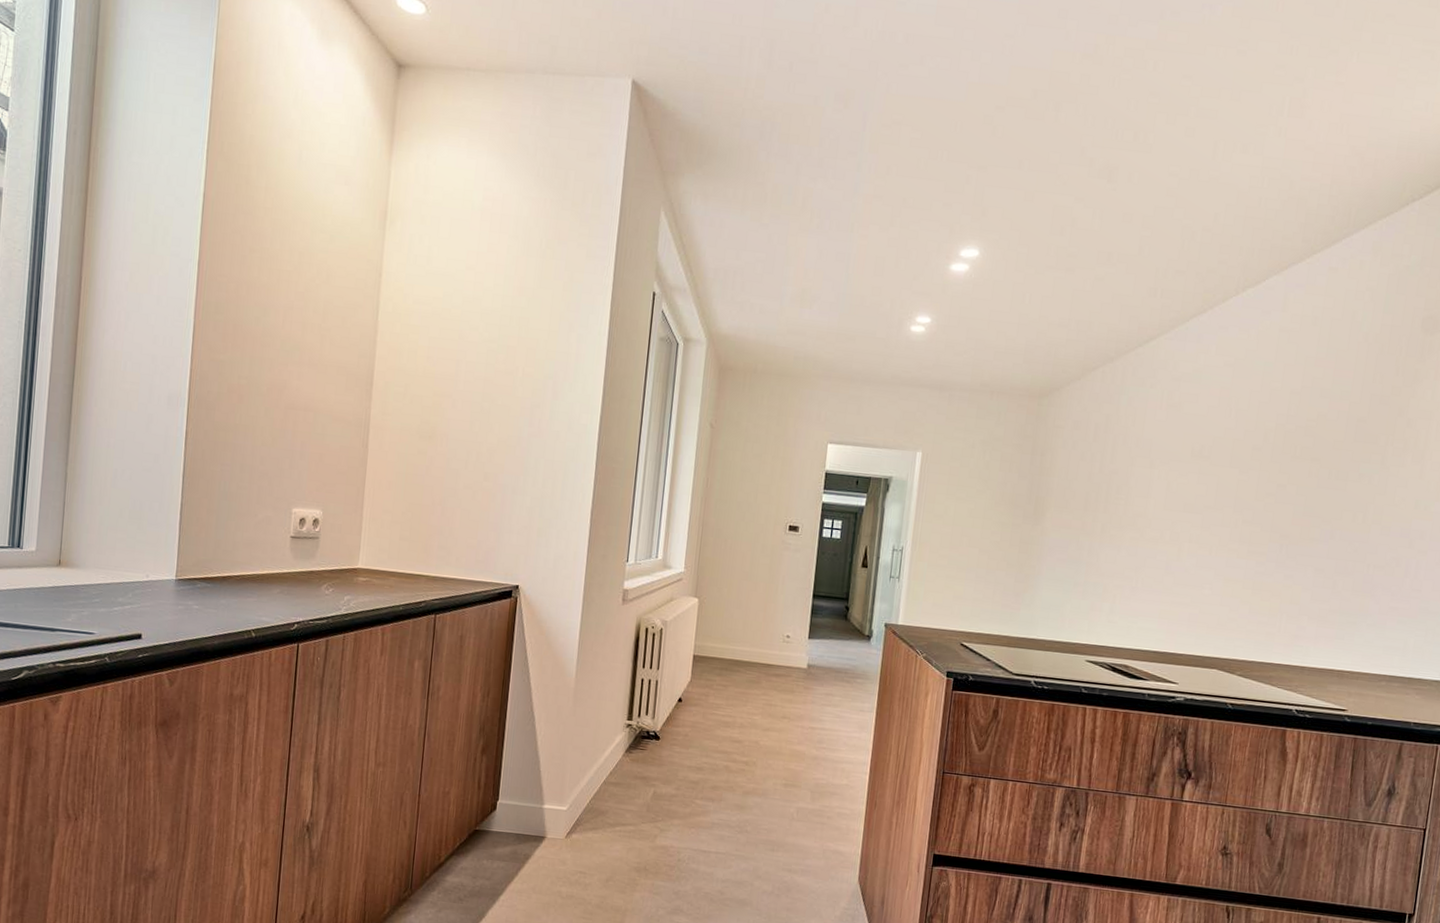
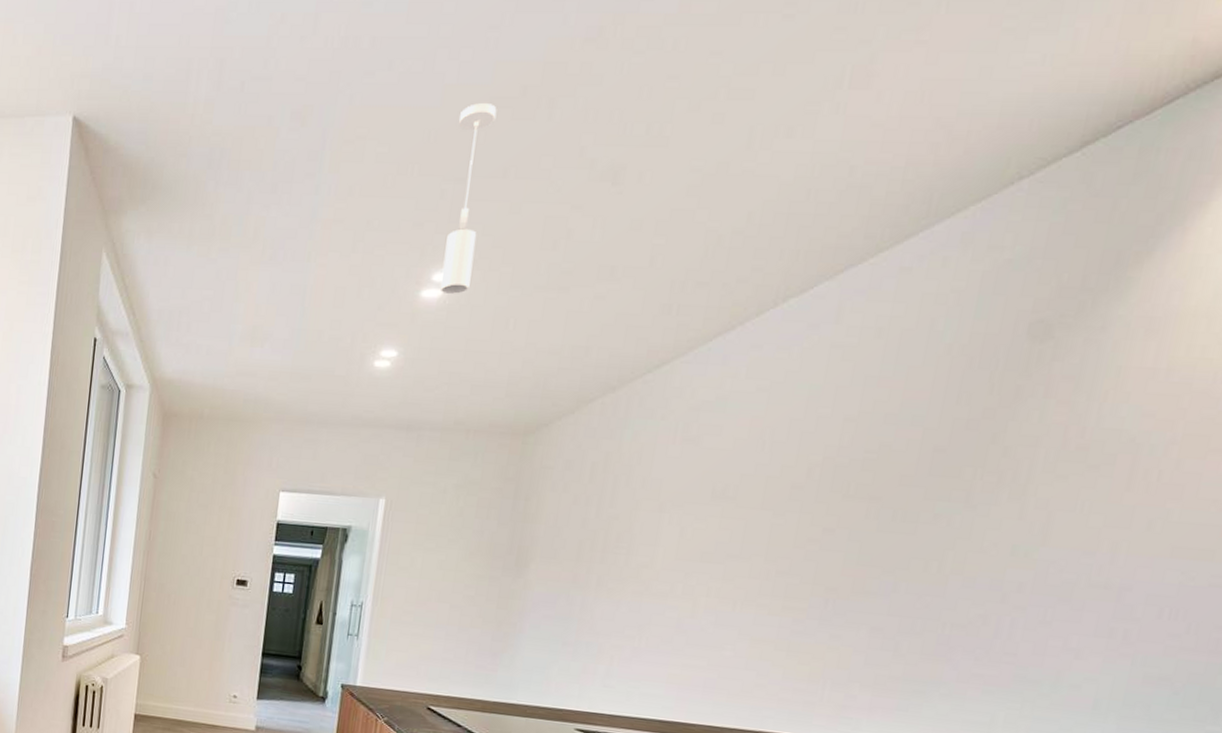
pendant light: none [967,101,1013,269] -> present [440,103,497,294]

